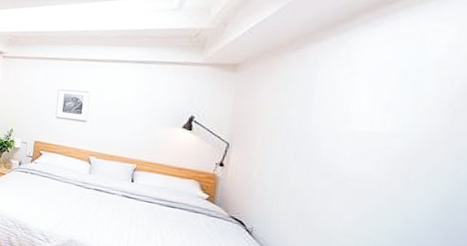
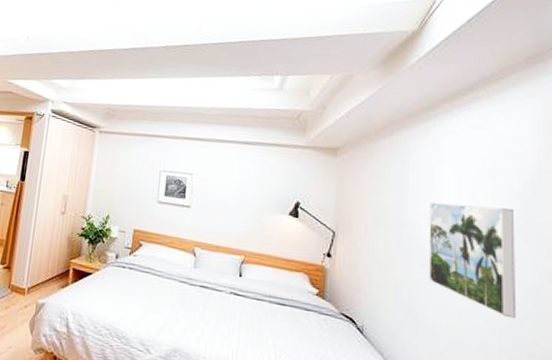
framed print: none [328,115,437,228] -> present [428,202,517,319]

